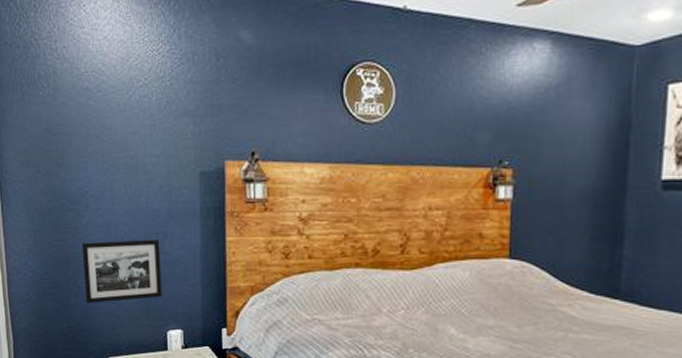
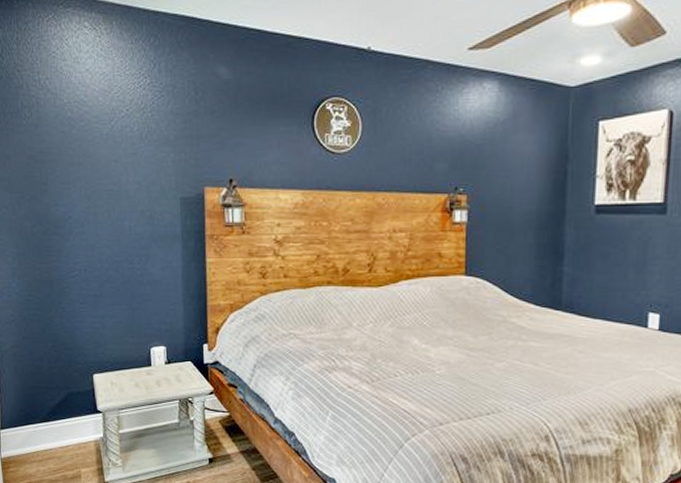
picture frame: present [81,240,162,304] -> none [66,262,146,324]

